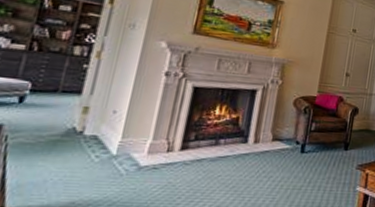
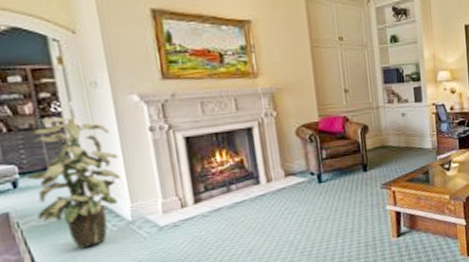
indoor plant: none [28,46,129,174] -> present [23,117,121,249]

